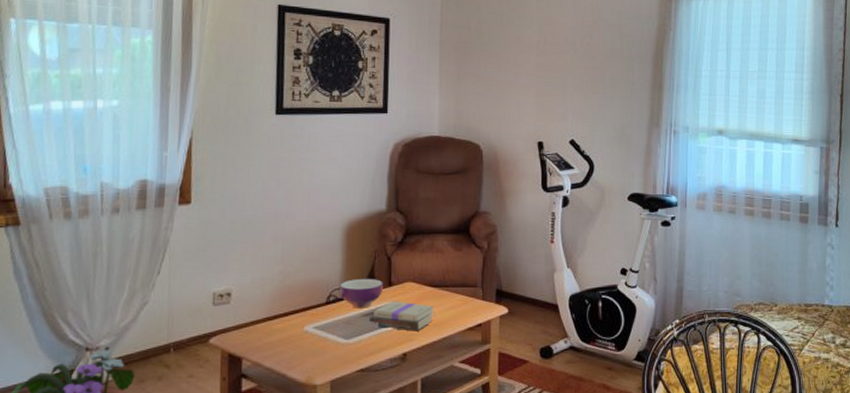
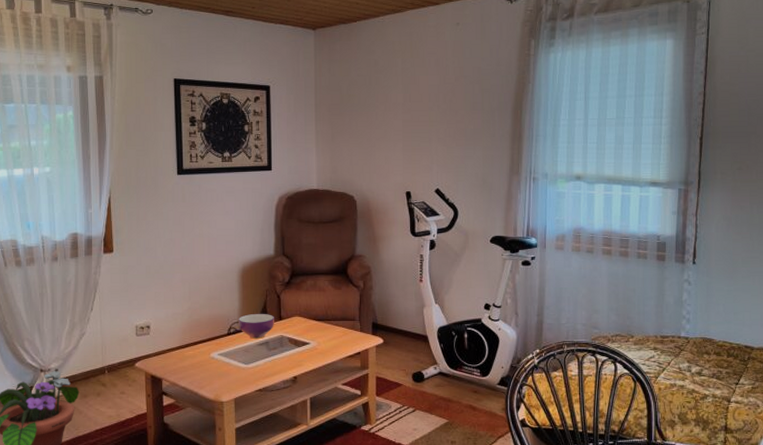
books: present [370,301,433,332] -> none [264,333,318,358]

